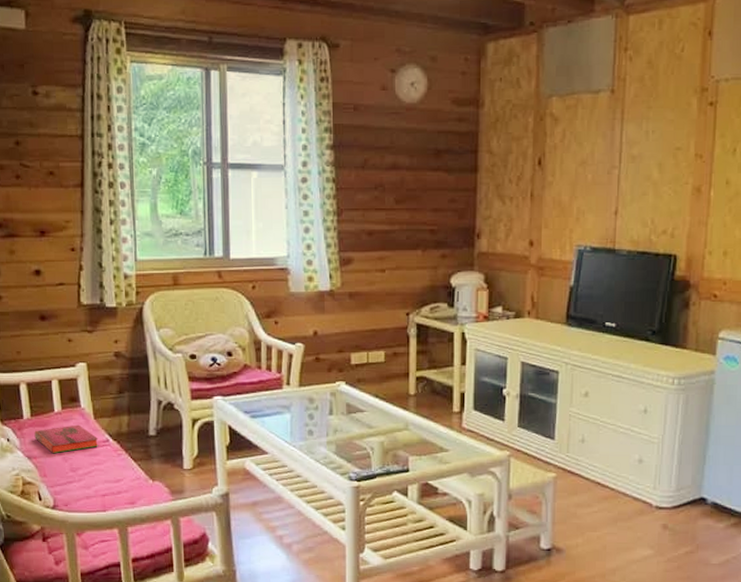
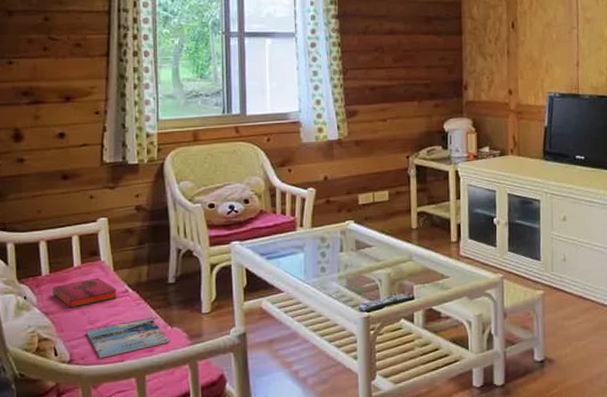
magazine: none [69,469,152,507] -> present [86,317,170,358]

